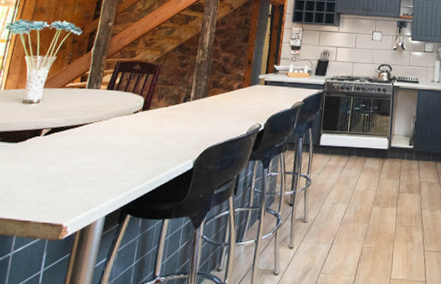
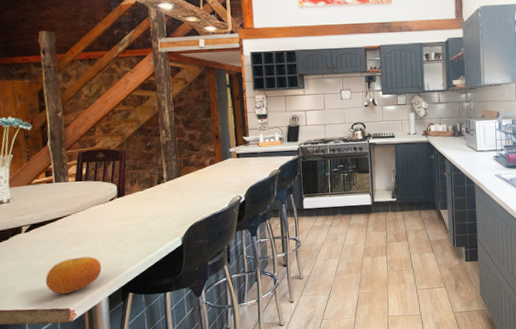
fruit: none [47,168,108,208] -> present [45,256,101,295]

